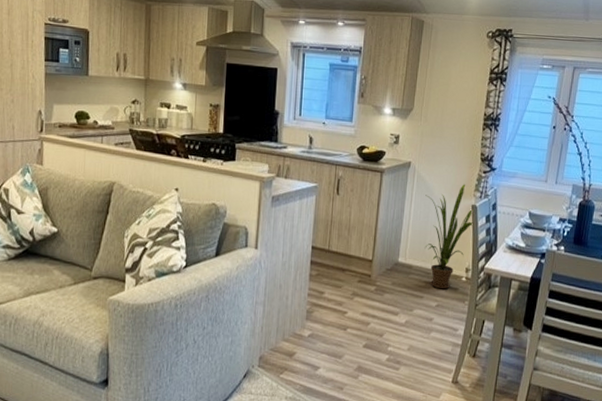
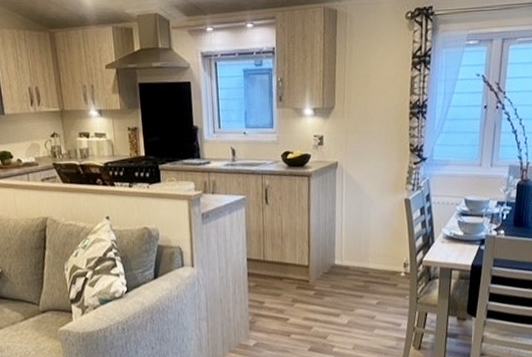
house plant: present [424,184,474,289] -> none [356,178,408,287]

